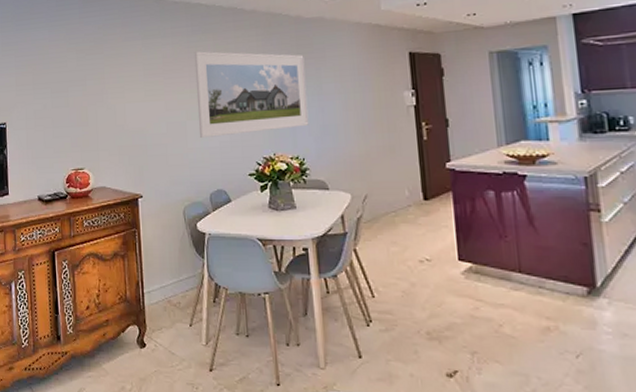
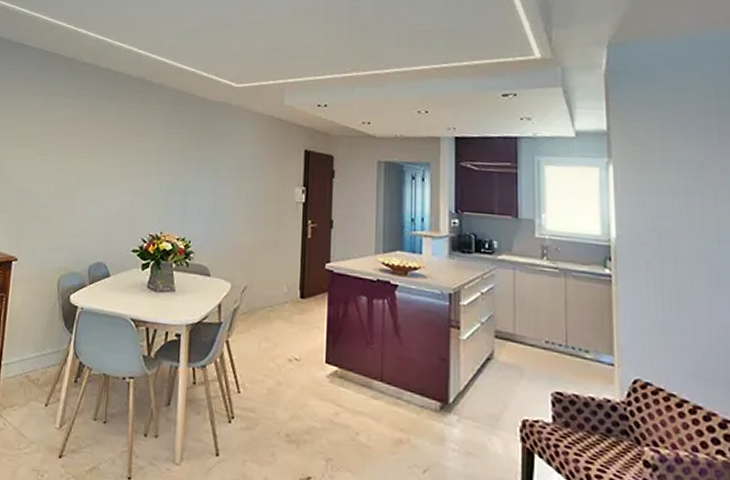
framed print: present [194,51,309,138] -> none [88,117,205,209]

